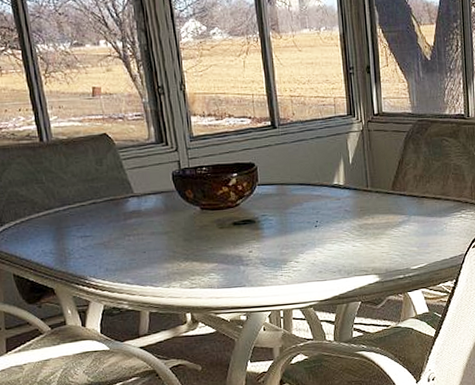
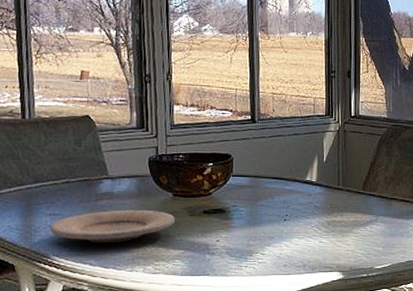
plate: none [83,225,206,262] -> present [50,209,175,242]

